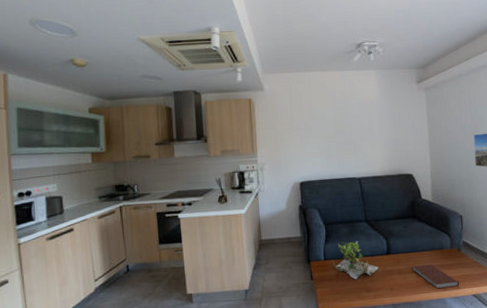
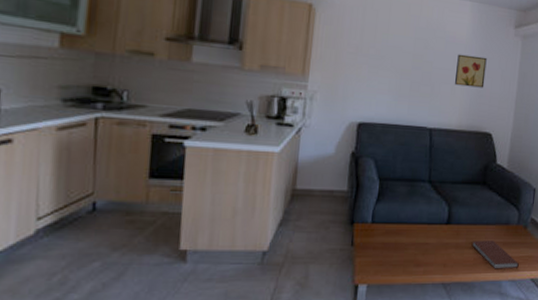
plant: present [332,241,379,280] -> none [380,204,435,251]
wall art: none [371,112,399,140] -> present [454,54,487,88]

